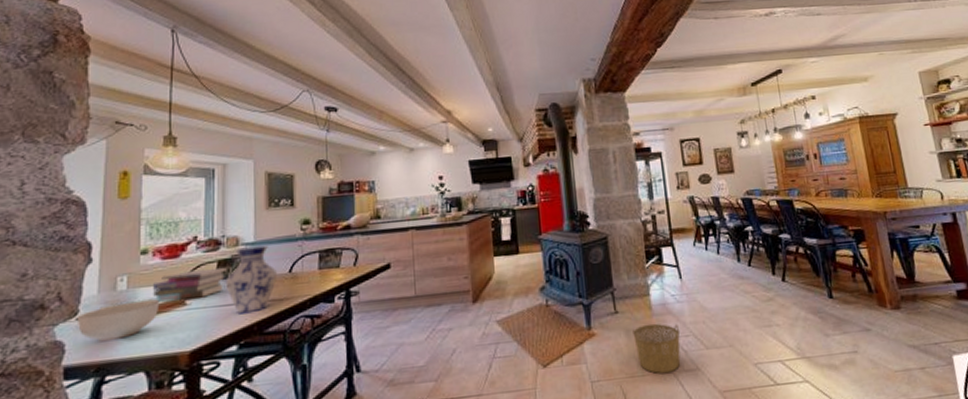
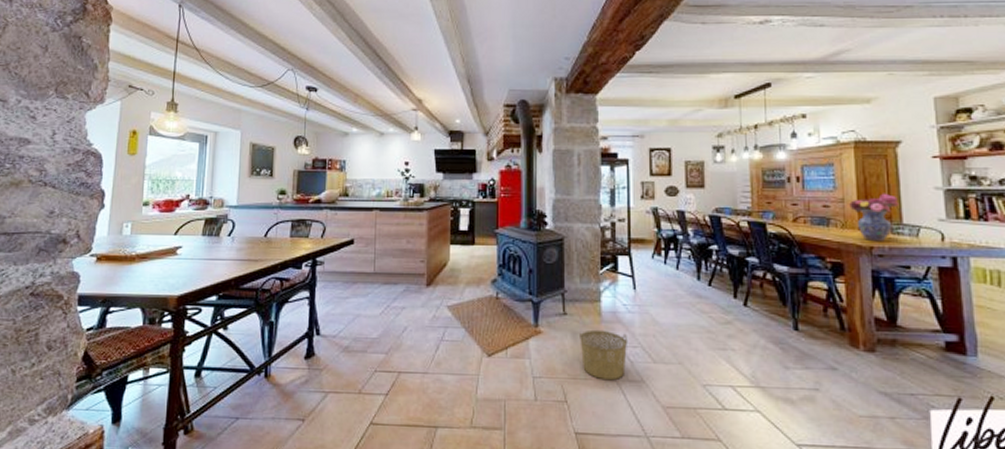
bowl: present [76,299,160,342] -> none [90,246,156,278]
books: present [153,267,227,303] -> none [151,224,212,251]
vase: present [225,245,277,315] -> none [210,209,254,269]
flower arrangement: none [862,161,903,207] -> present [849,193,899,242]

